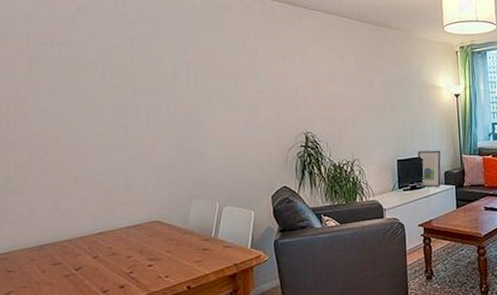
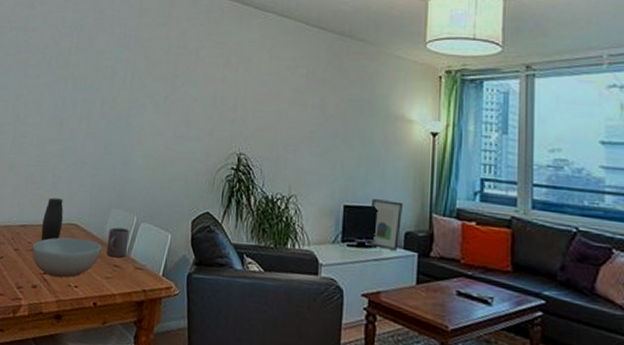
bowl: none [113,232,188,274] -> present [32,237,101,278]
vase: none [121,200,144,244] -> present [40,197,64,242]
cup: none [192,215,215,243] -> present [106,227,130,258]

